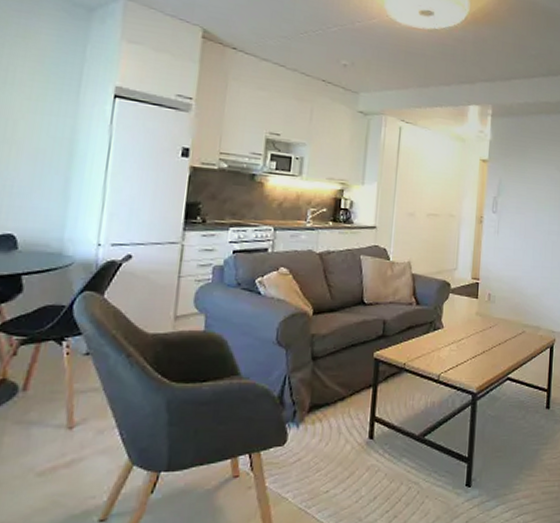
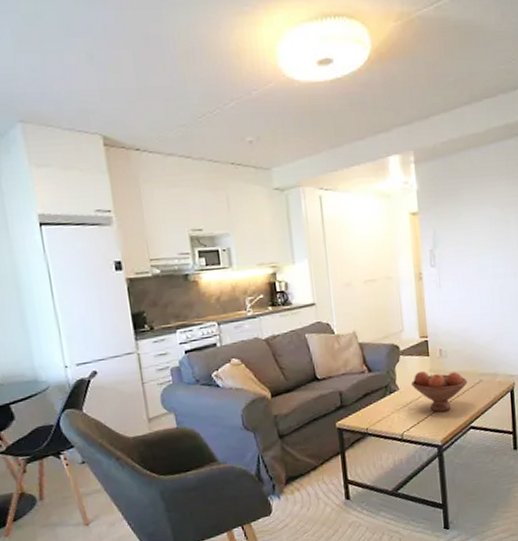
fruit bowl: none [457,312,511,358] -> present [412,370,468,412]

